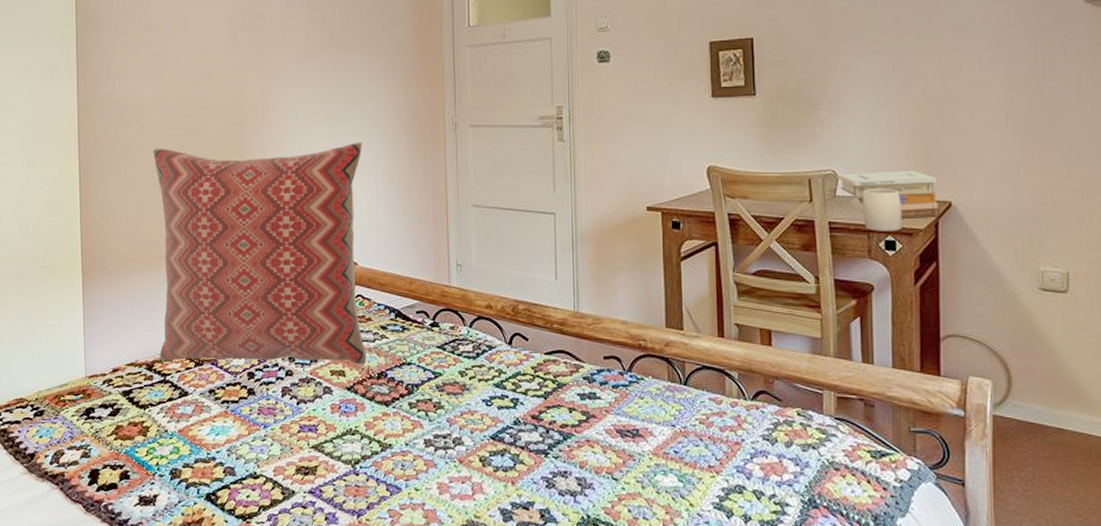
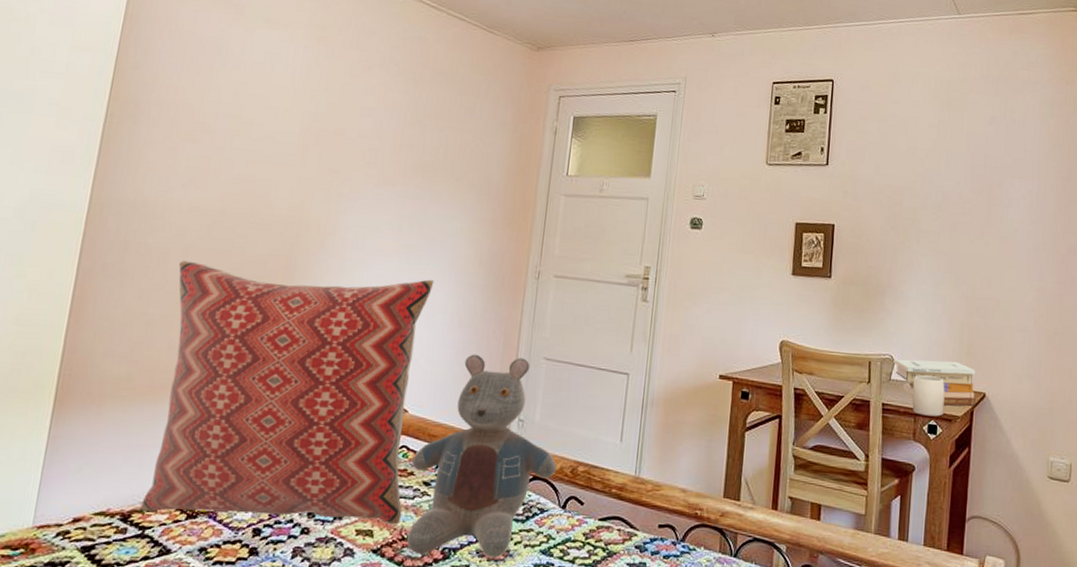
stuffed animal: none [368,207,498,392] -> present [407,354,557,558]

